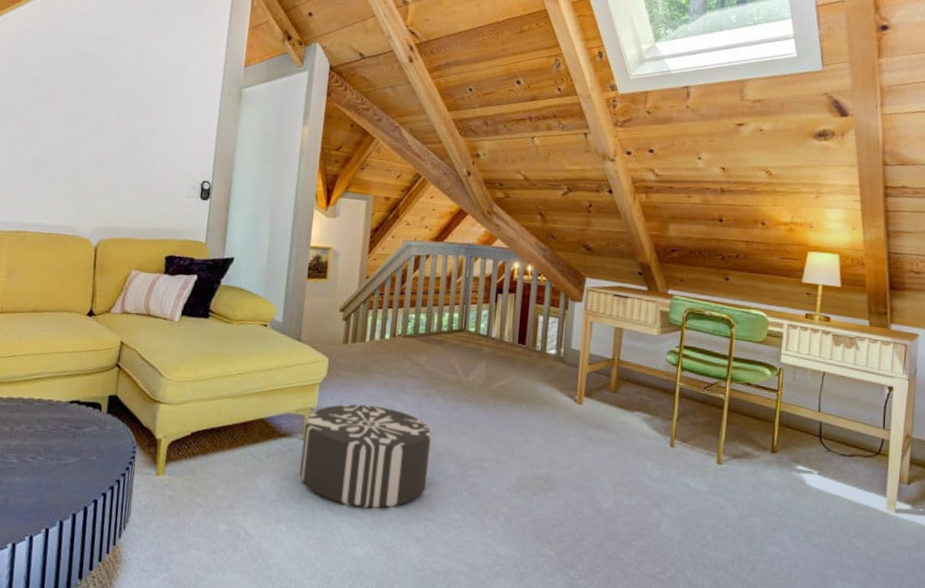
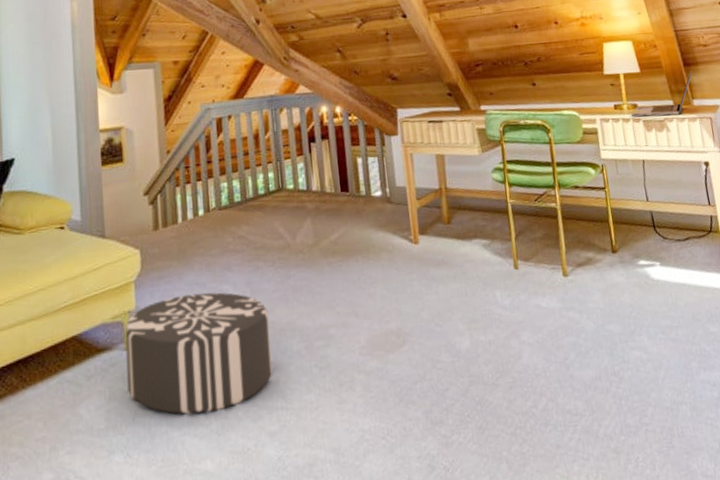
laptop: none [822,294,898,336] -> present [631,69,693,117]

